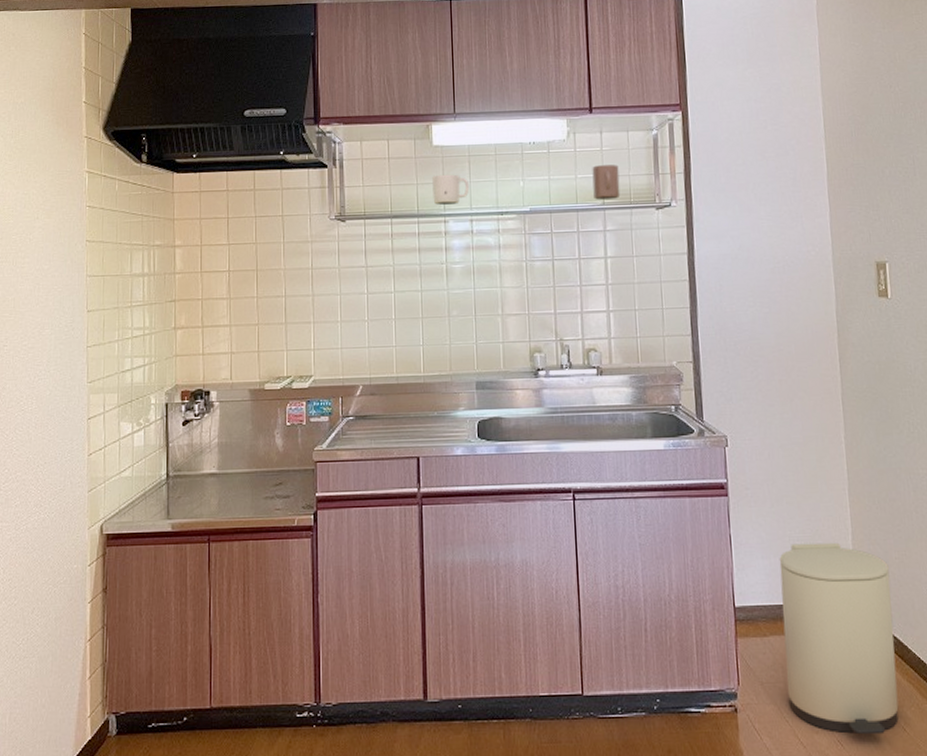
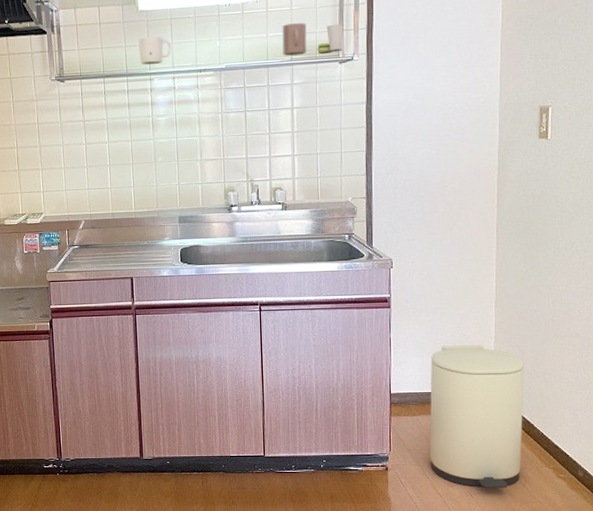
cup: none [631,167,660,199] -> present [317,24,344,55]

